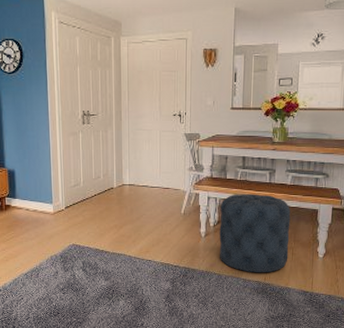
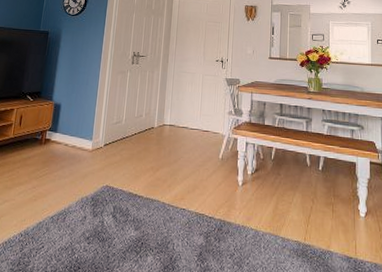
ottoman: present [219,194,291,273] -> none [257,141,329,232]

